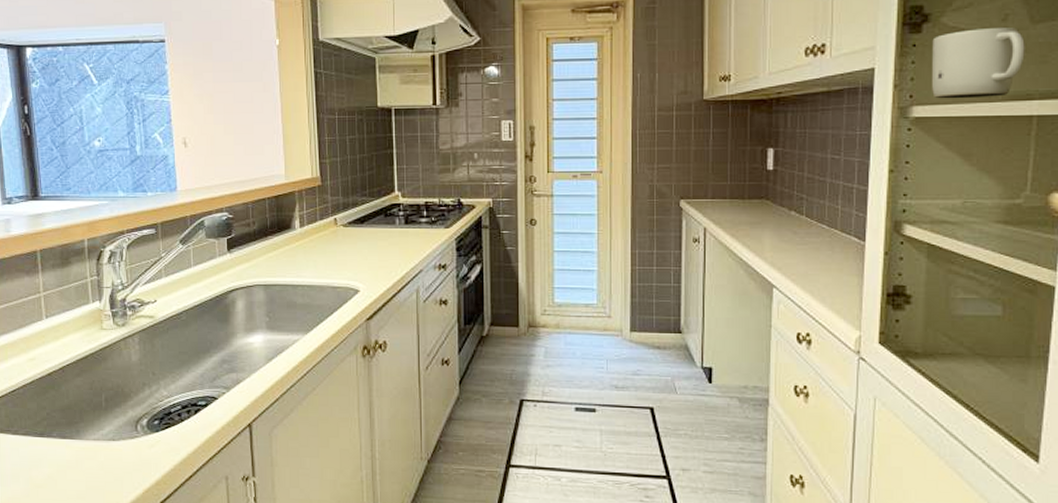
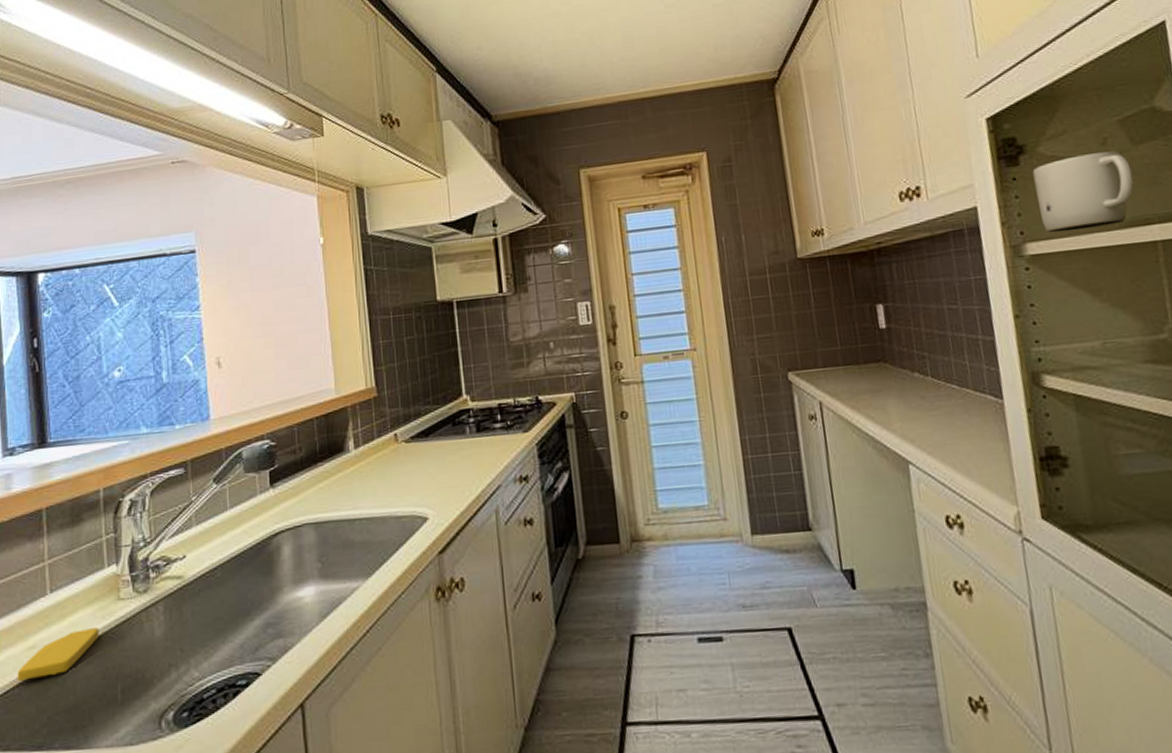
sponge: none [21,348,86,384] -> present [17,627,99,681]

